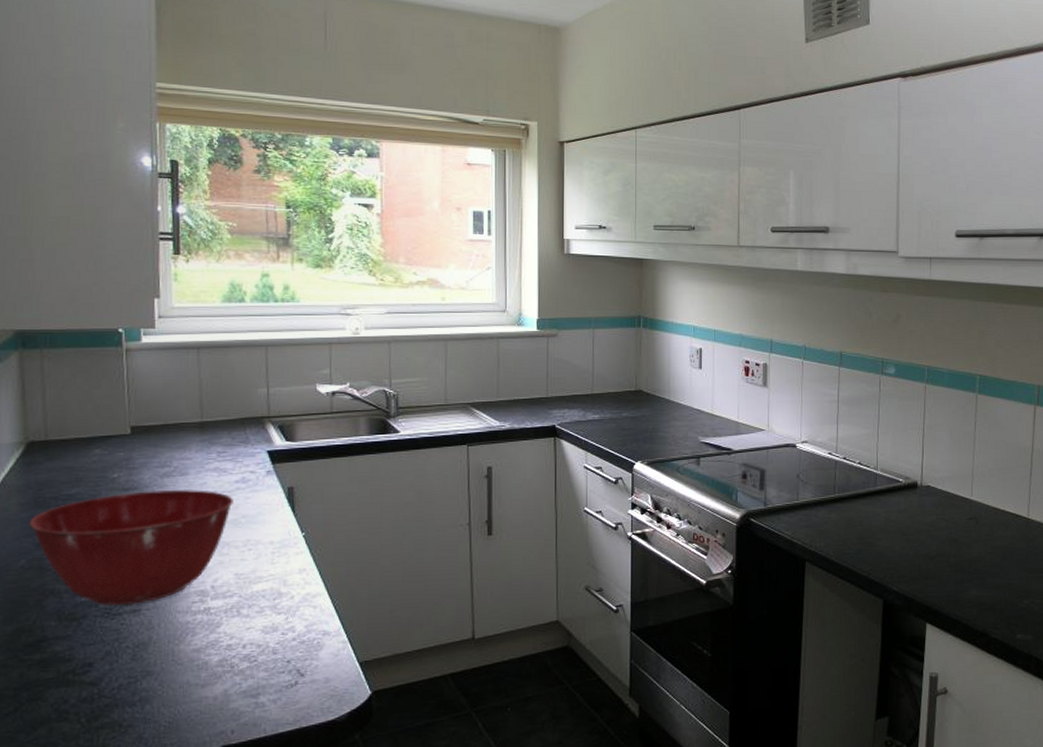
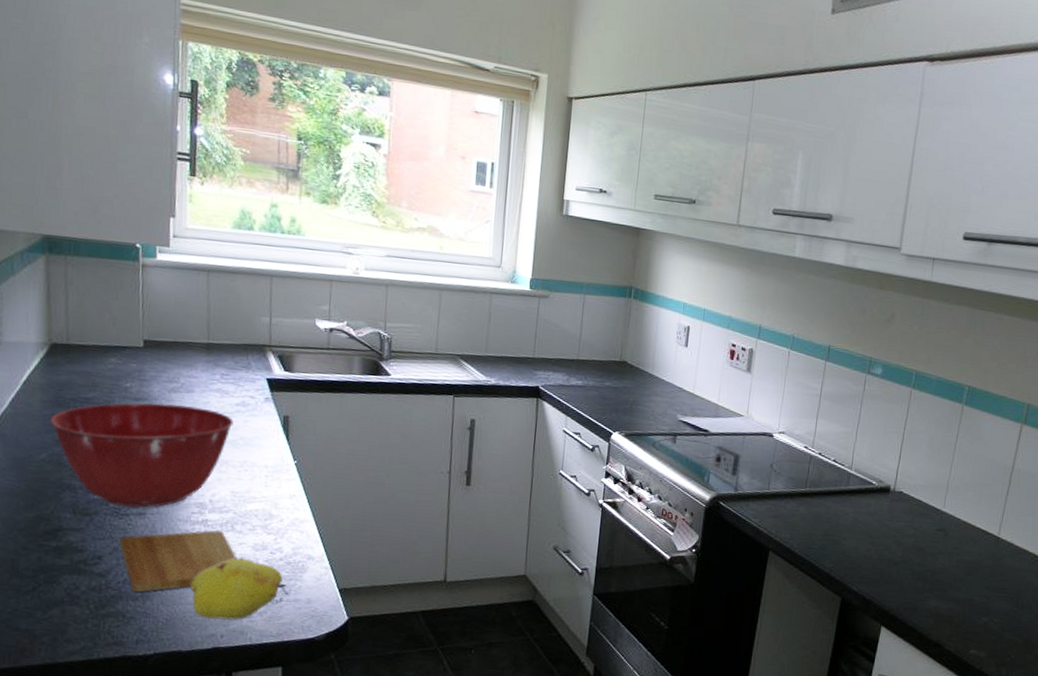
cutting board: none [112,616,246,697] -> present [119,530,238,593]
fruit: none [195,644,301,715] -> present [191,558,286,620]

